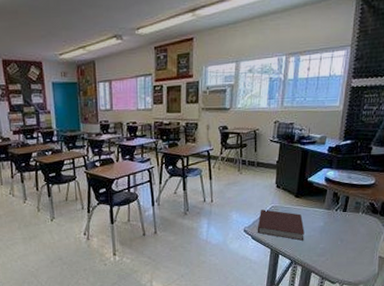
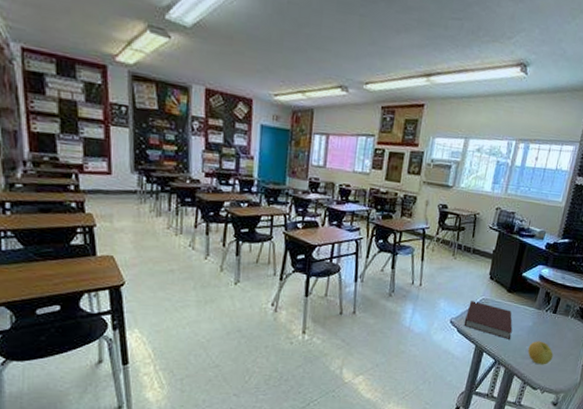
apple: none [322,238,348,261] -> present [527,341,554,365]

